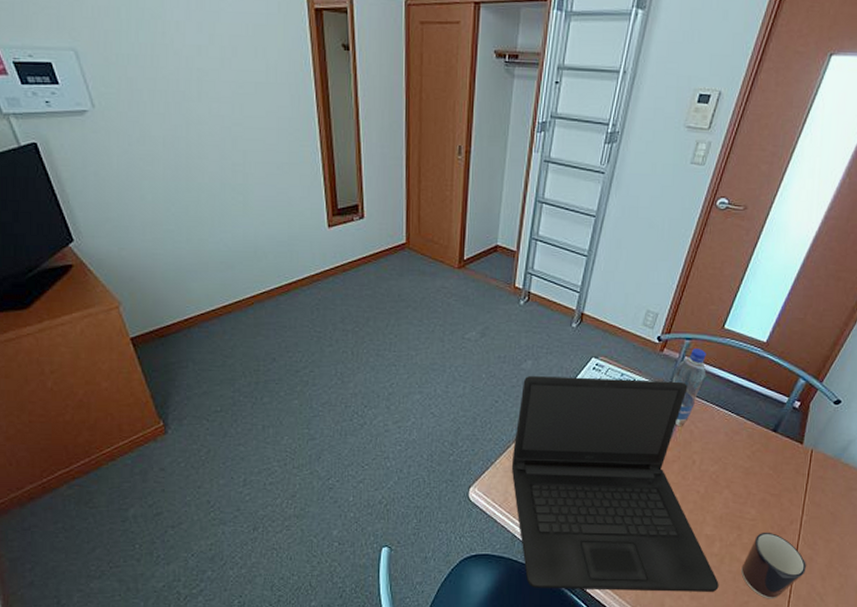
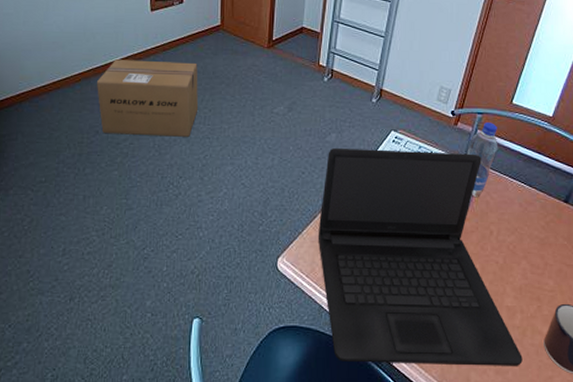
box: none [270,281,383,364] -> present [96,59,199,137]

